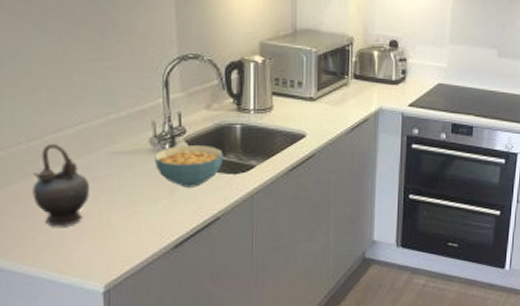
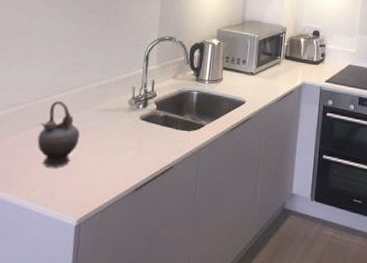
cereal bowl: present [155,144,224,187] -> none [130,106,182,141]

